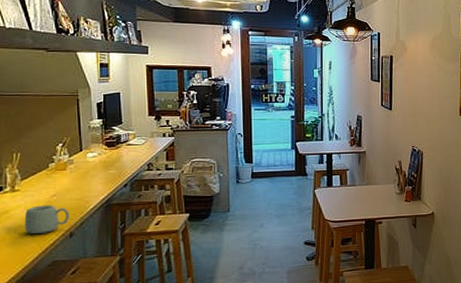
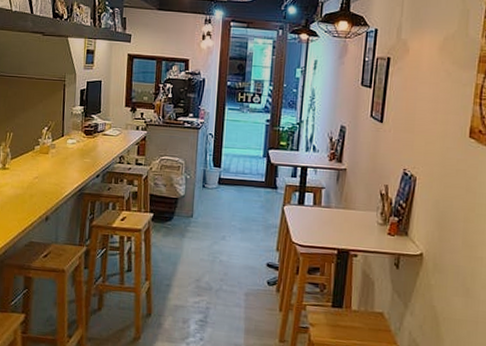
mug: present [24,205,70,235] -> none [10,185,48,214]

